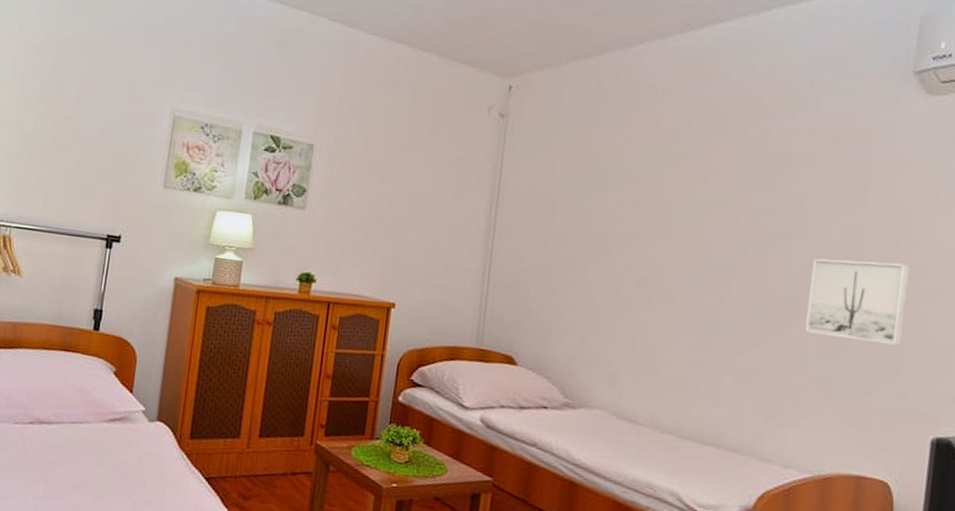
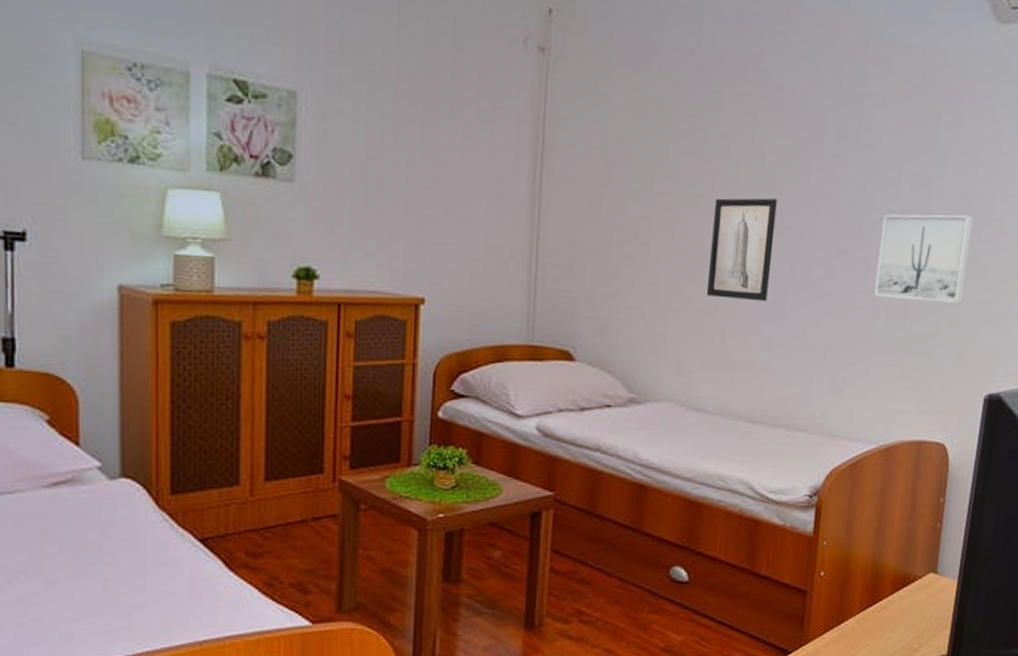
wall art: none [638,237,707,329] -> present [706,198,777,302]

